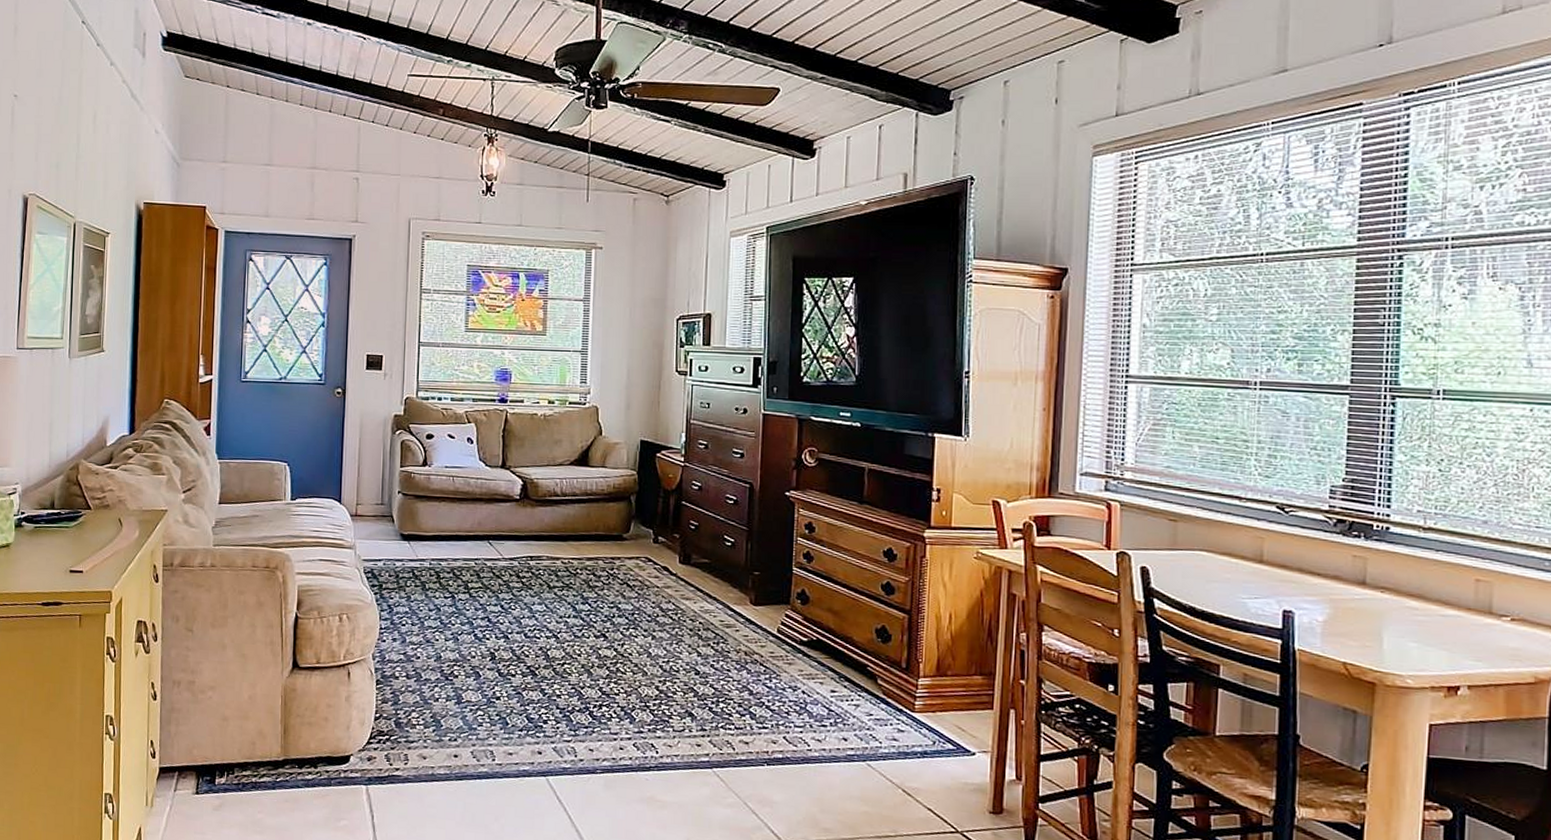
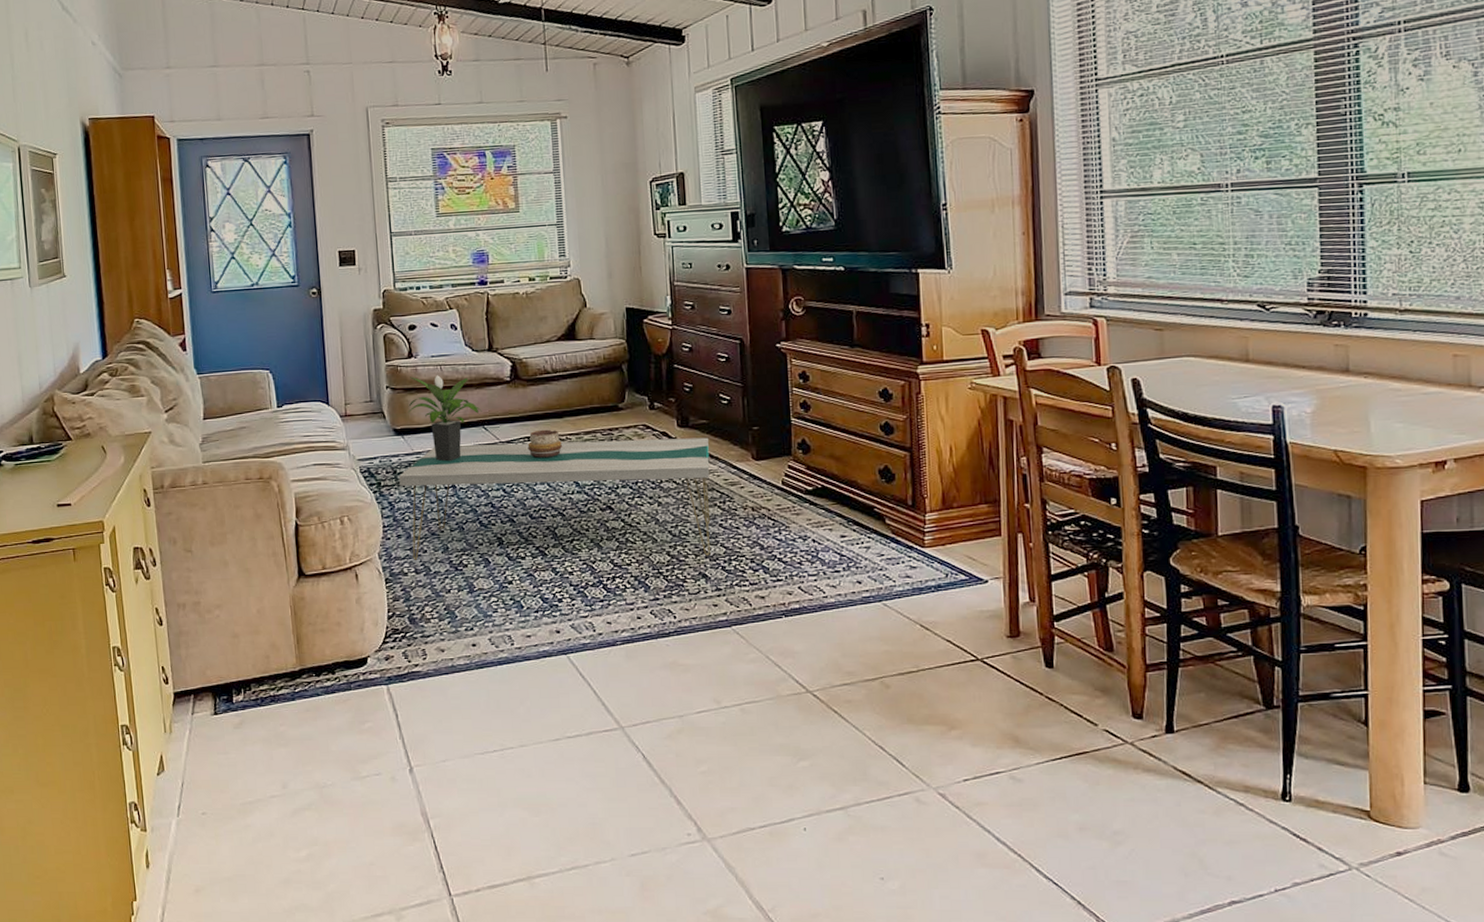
coffee table: none [401,556,710,695] -> present [399,437,711,560]
potted plant: none [416,484,489,572] -> present [408,375,482,462]
decorative bowl: none [529,550,564,580] -> present [527,429,563,459]

